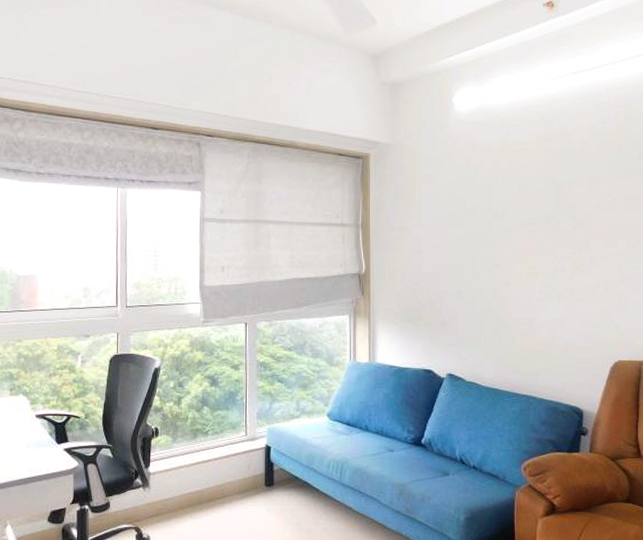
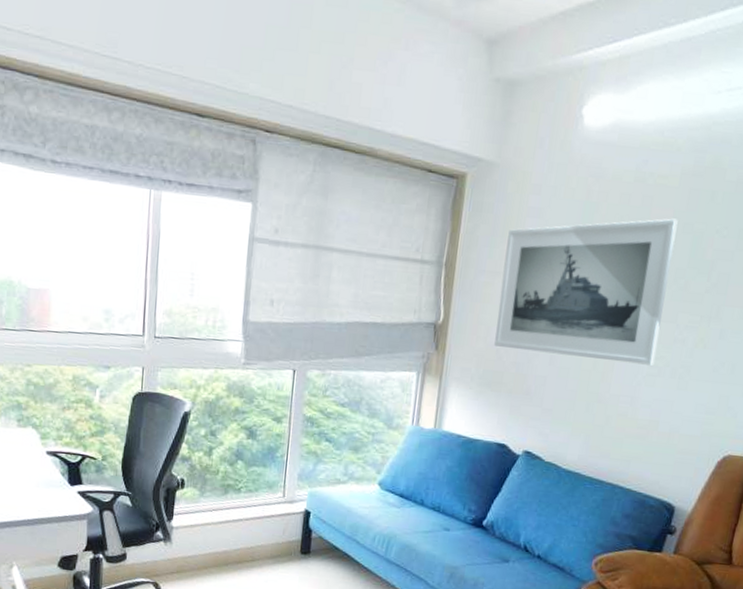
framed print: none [409,174,543,292] -> present [494,218,678,366]

